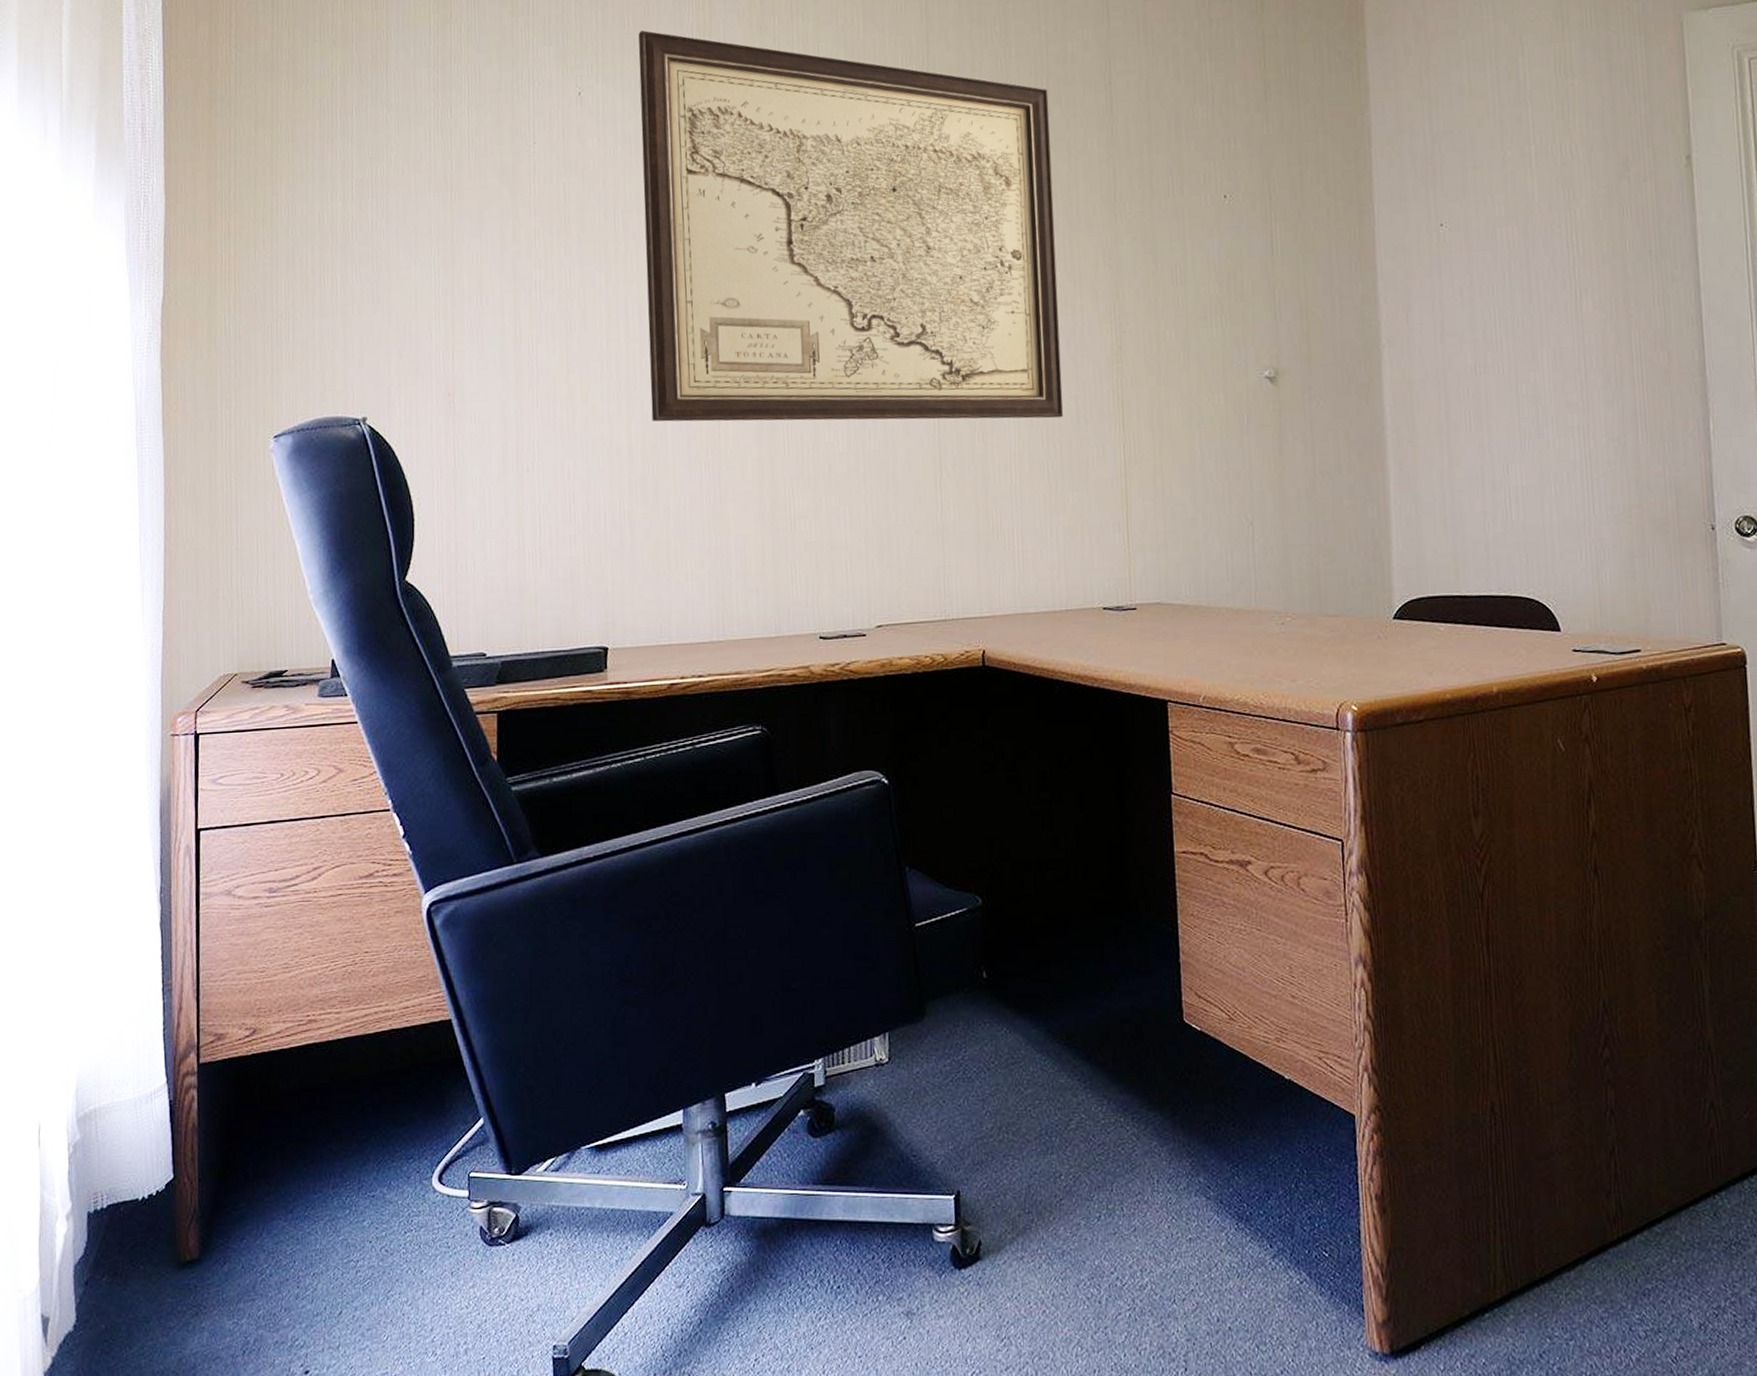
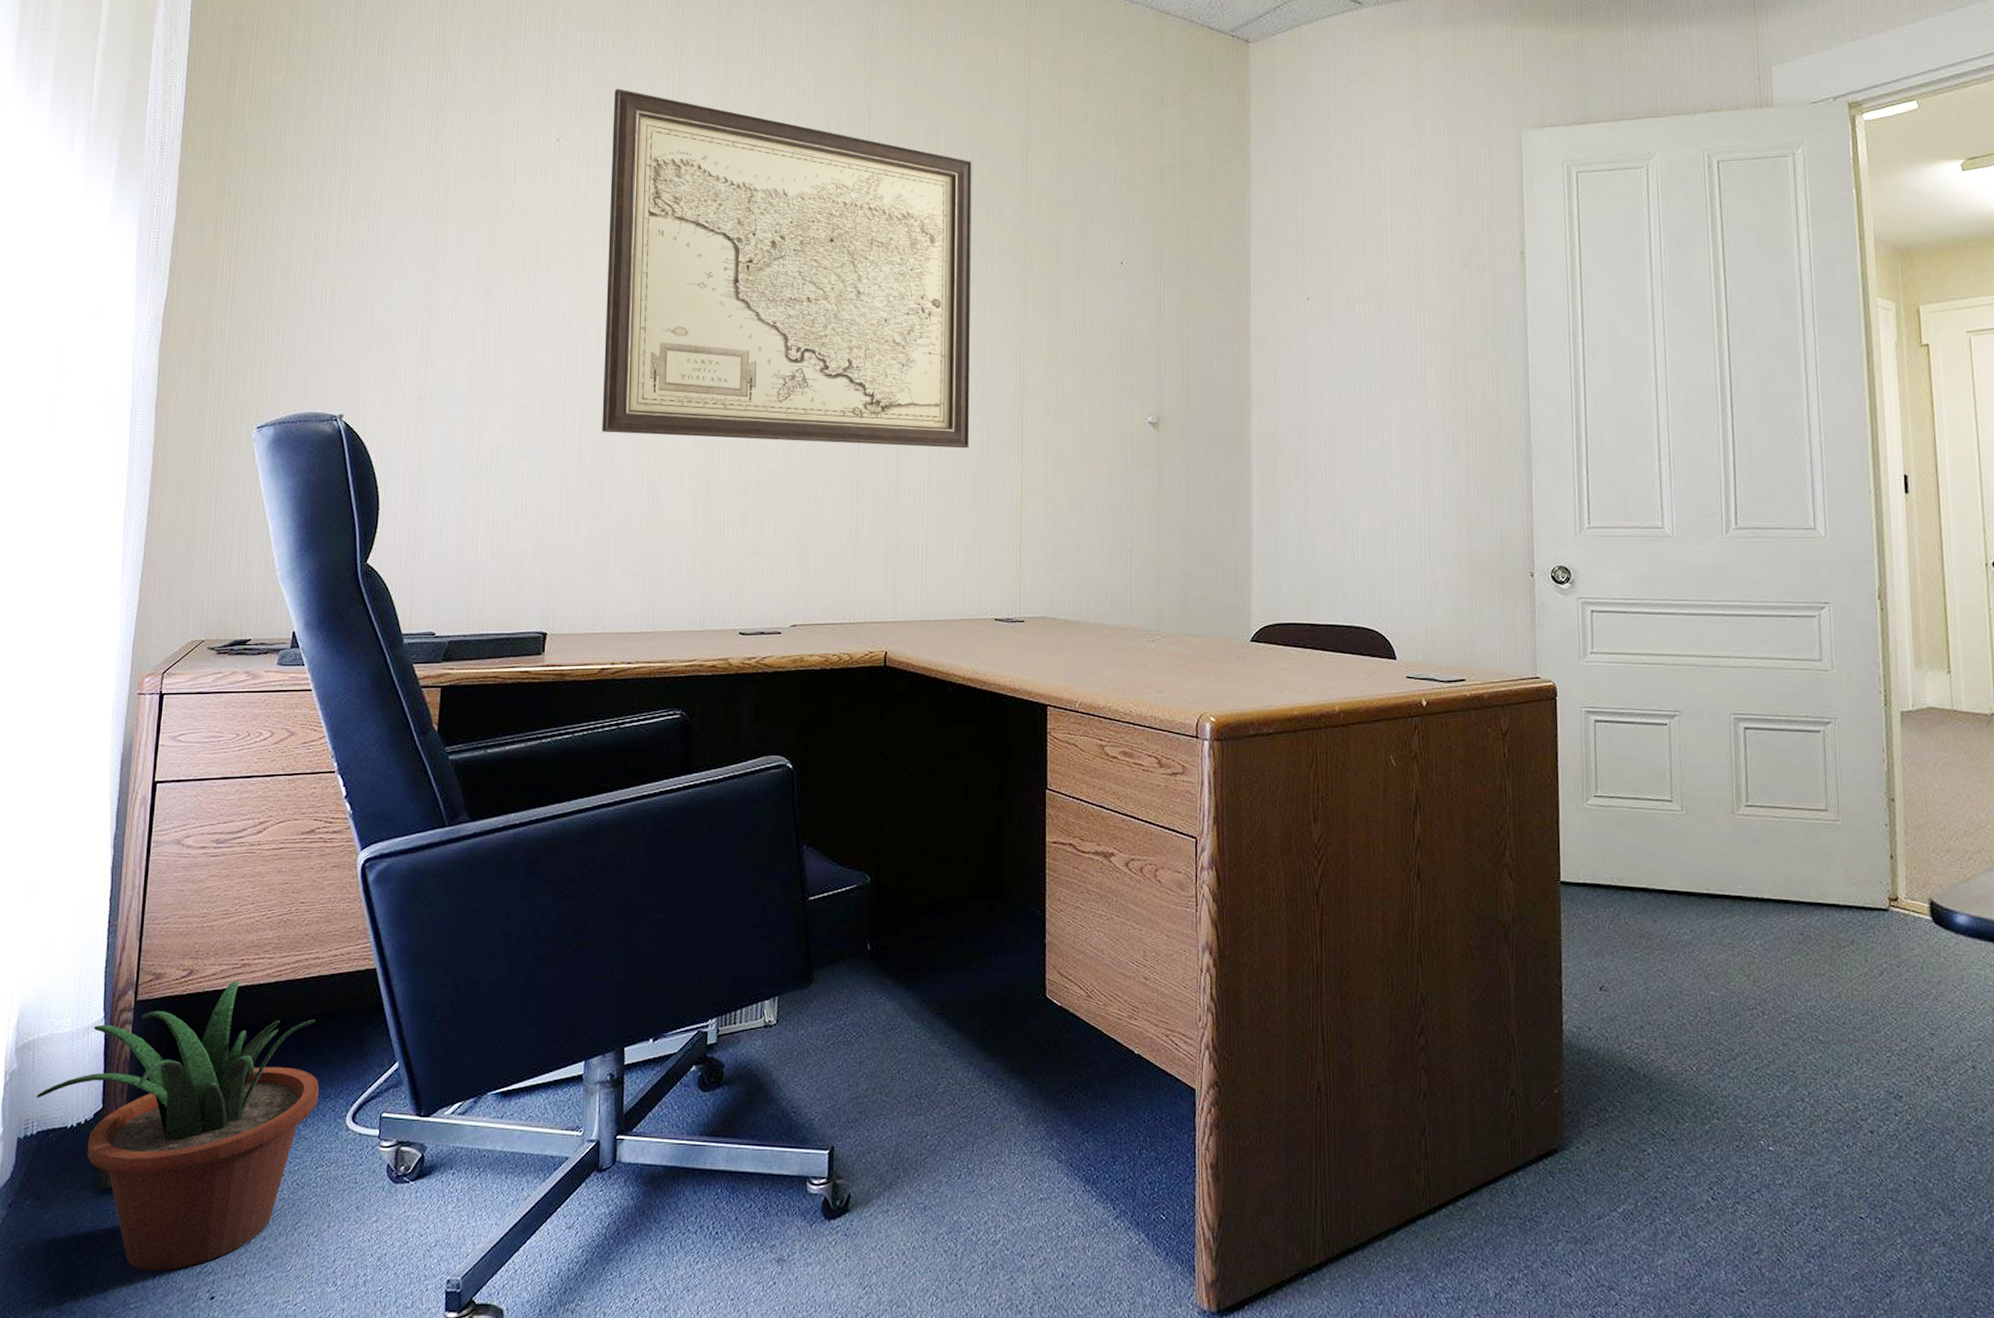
potted plant: none [103,1039,401,1347] -> present [36,981,319,1272]

